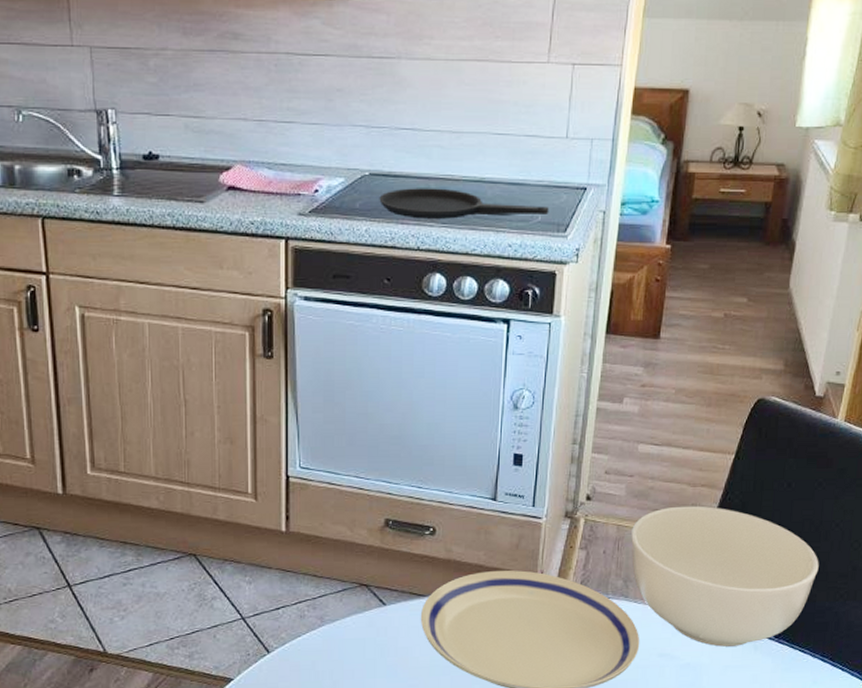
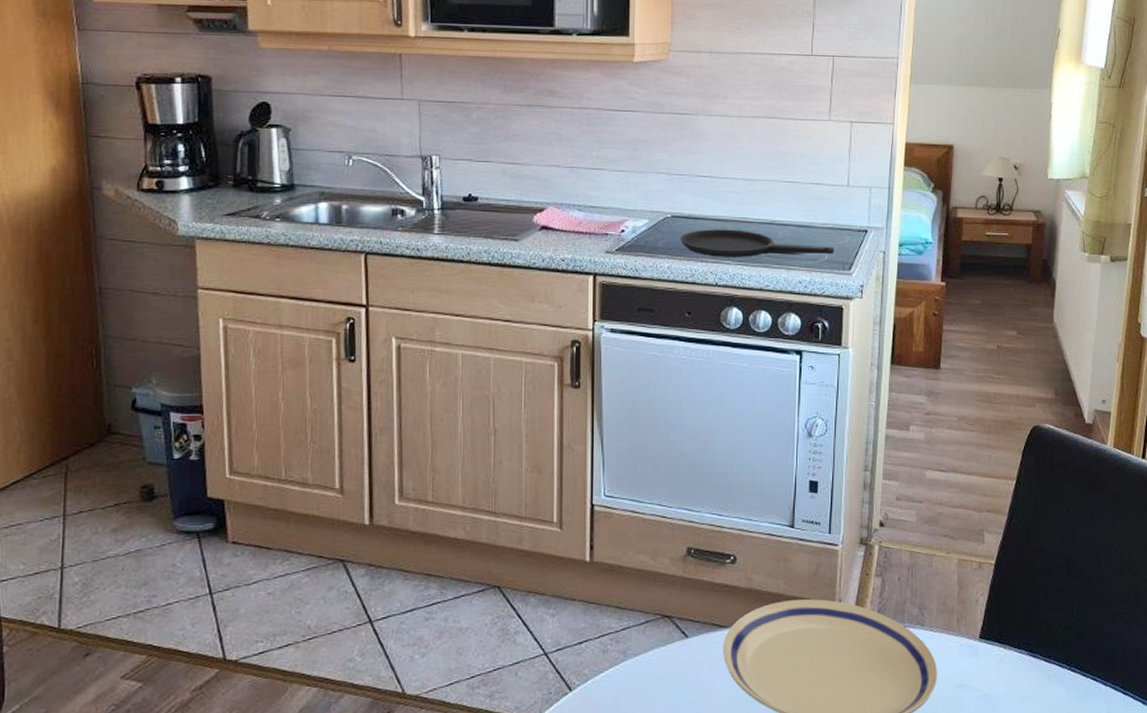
bowl: present [631,505,819,647] -> none [924,531,1102,676]

